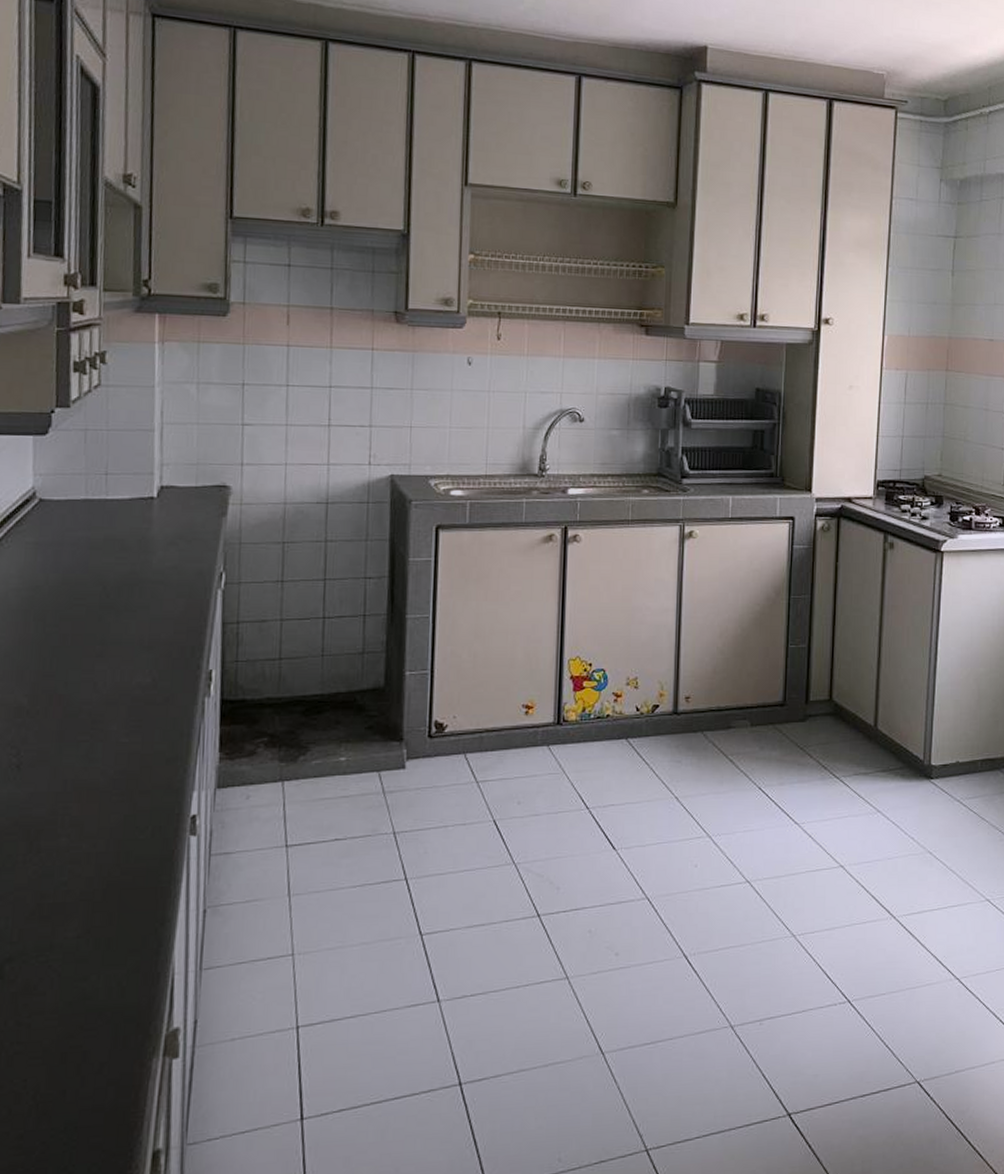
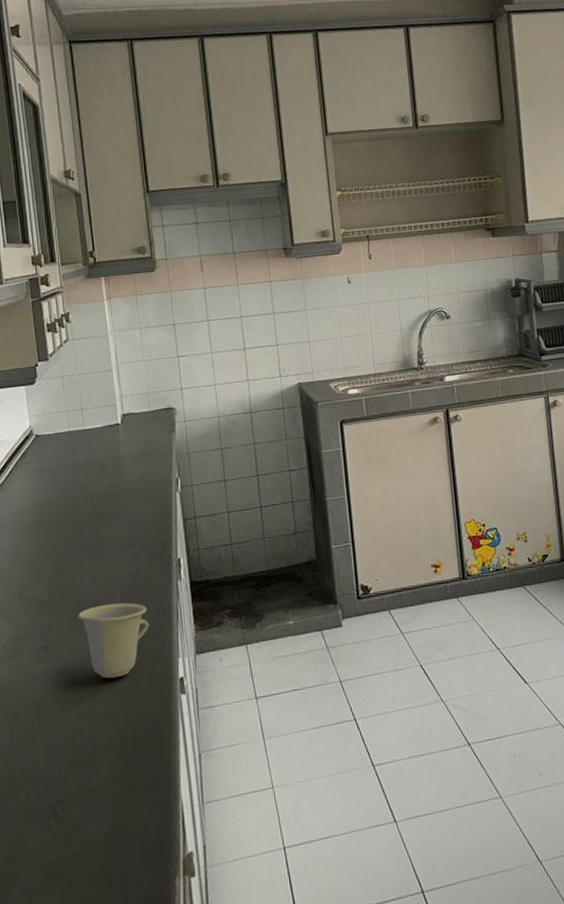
cup: none [66,718,160,810] -> present [78,602,149,678]

